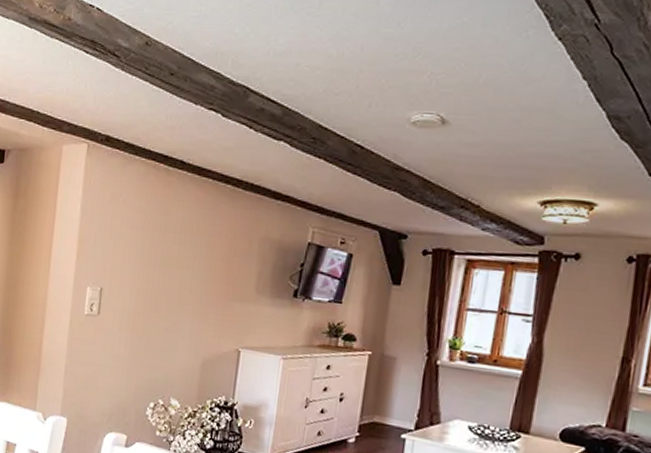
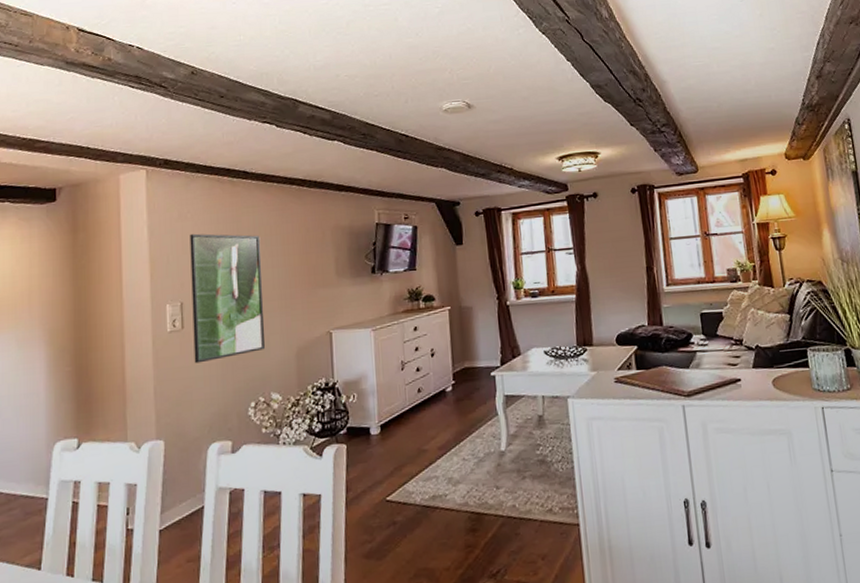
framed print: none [104,219,186,353] -> present [190,233,266,364]

